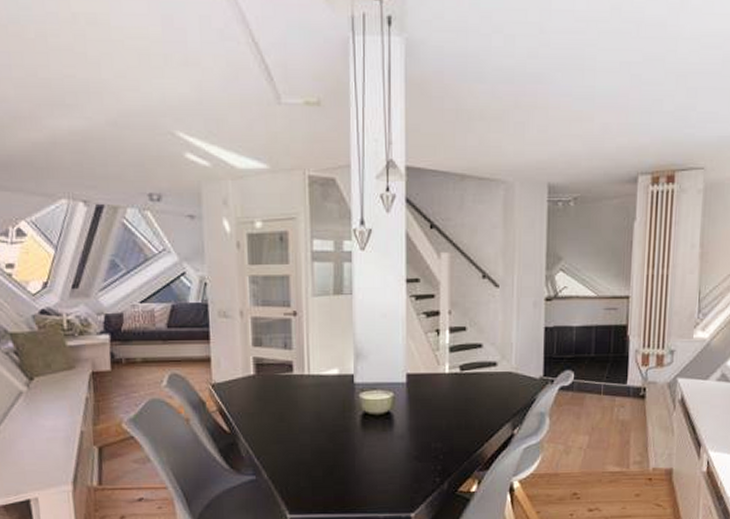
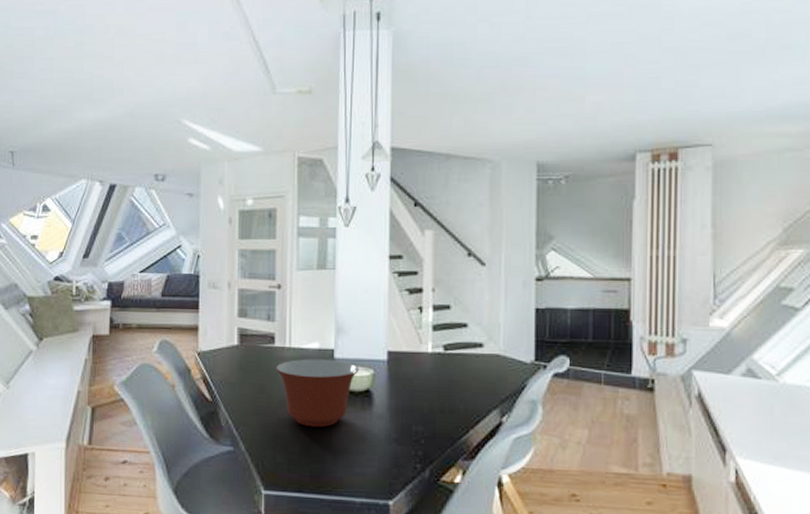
mixing bowl: none [295,385,379,451] -> present [275,359,359,428]

